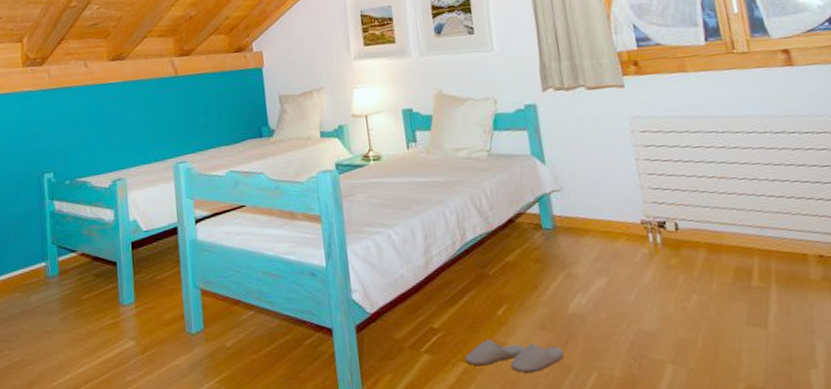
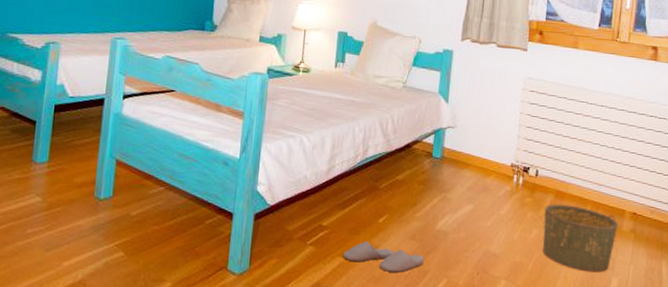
basket: none [698,258,807,339] -> present [542,204,619,273]

